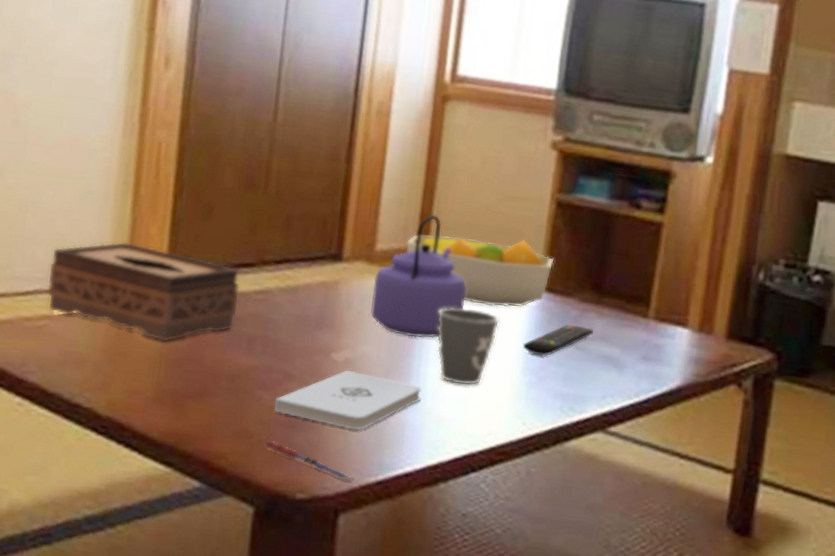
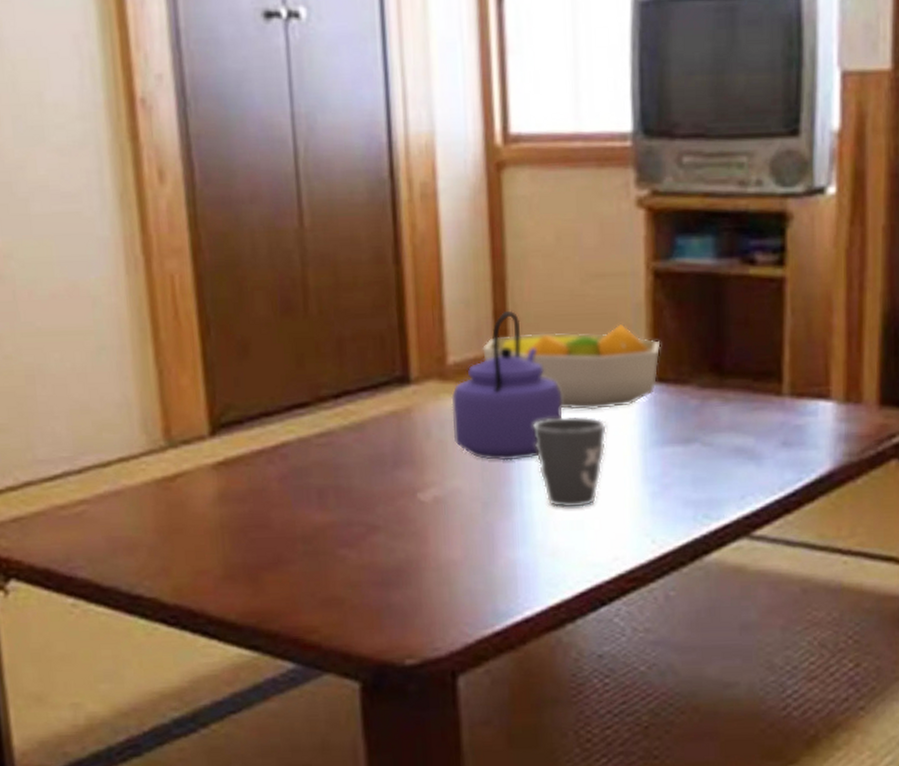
tissue box: present [47,241,240,343] -> none [73,399,300,511]
pen: present [266,440,355,482] -> none [360,603,469,638]
notepad: present [273,370,422,430] -> none [361,511,529,579]
remote control: present [523,324,594,356] -> none [639,417,719,460]

